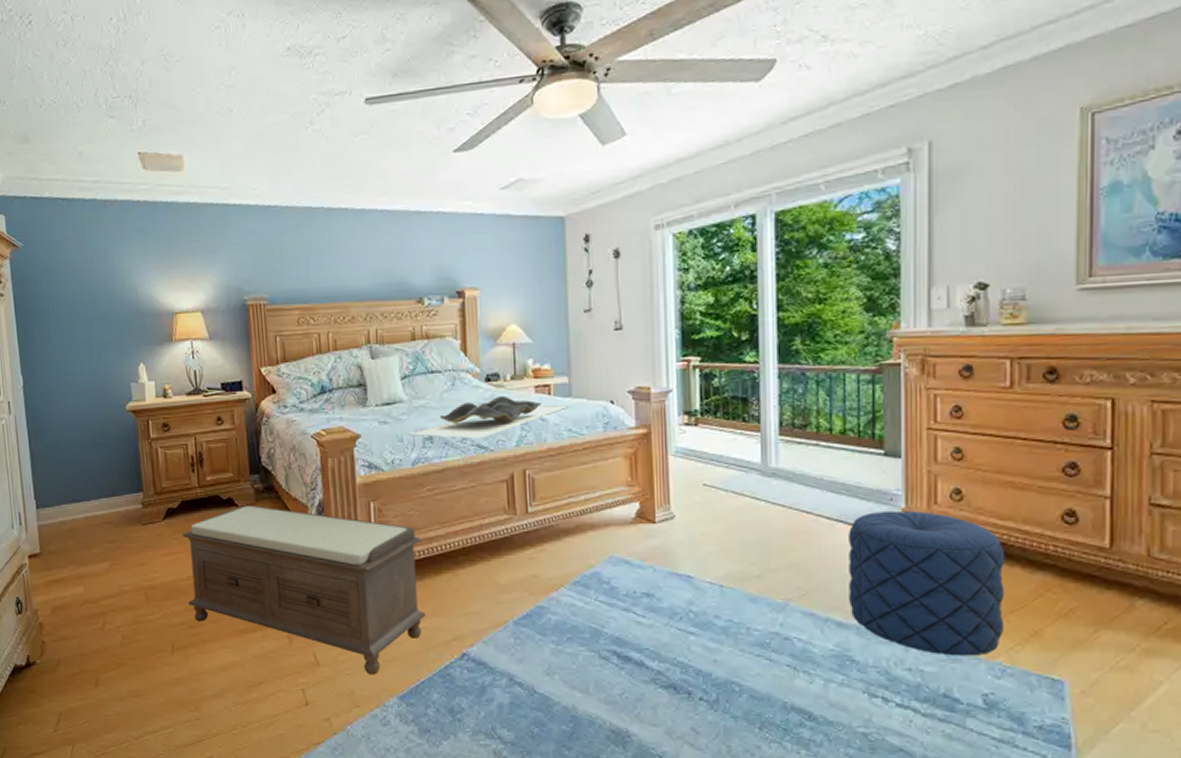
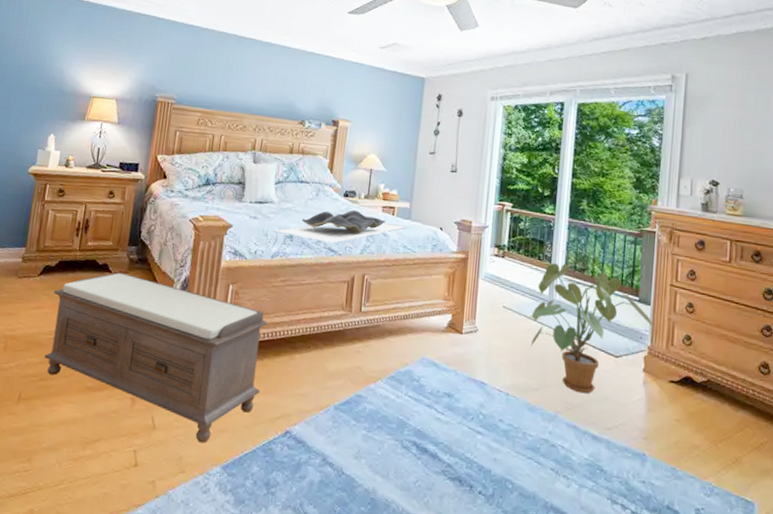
house plant: none [738,421,912,575] -> present [528,263,657,394]
pouf: present [849,510,1005,656] -> none [603,346,719,476]

